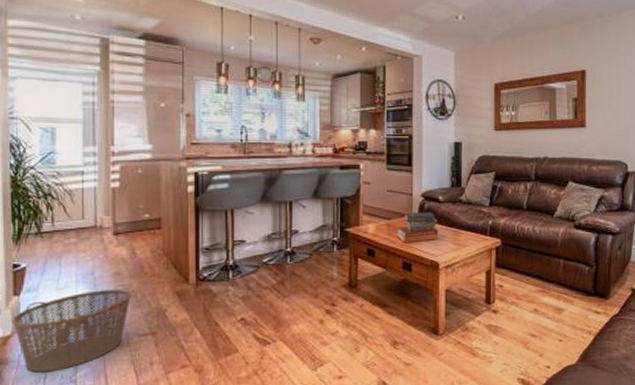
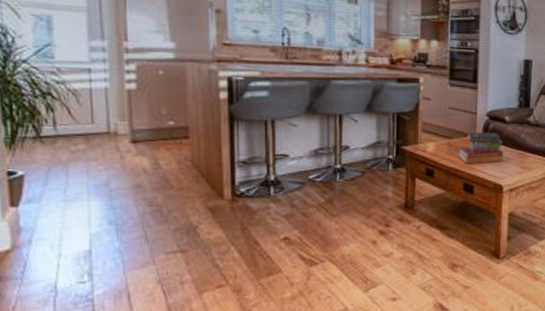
basket: present [11,289,131,373] -> none [9,202,155,291]

